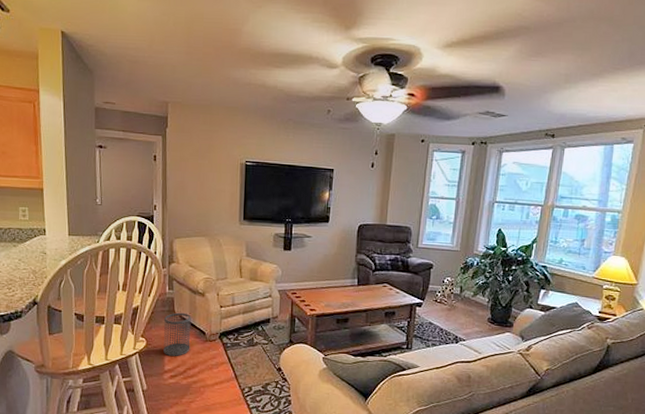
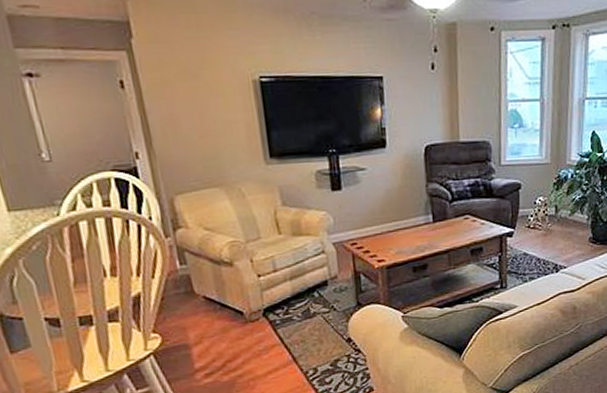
wastebasket: present [163,312,191,356] -> none [181,291,226,350]

